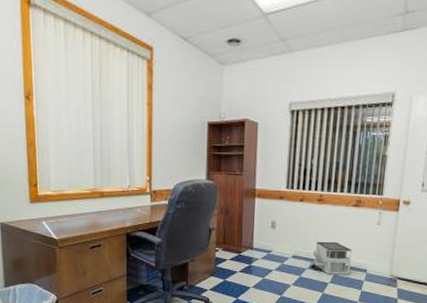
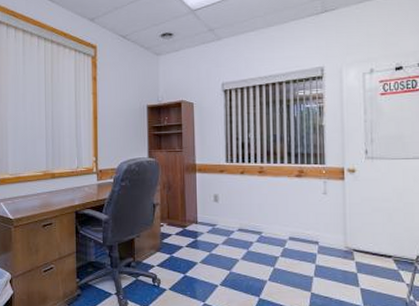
architectural model: present [310,241,352,275] -> none [257,213,301,248]

